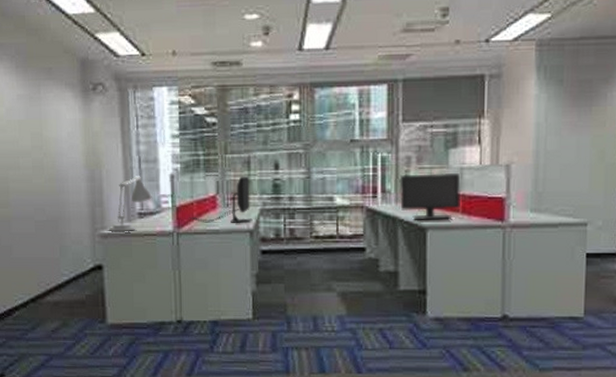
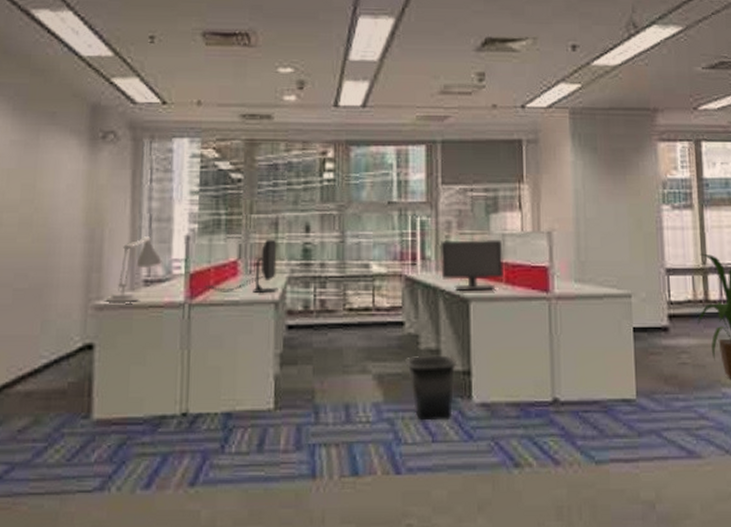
waste bin: none [366,276,414,331] -> present [405,355,458,421]

